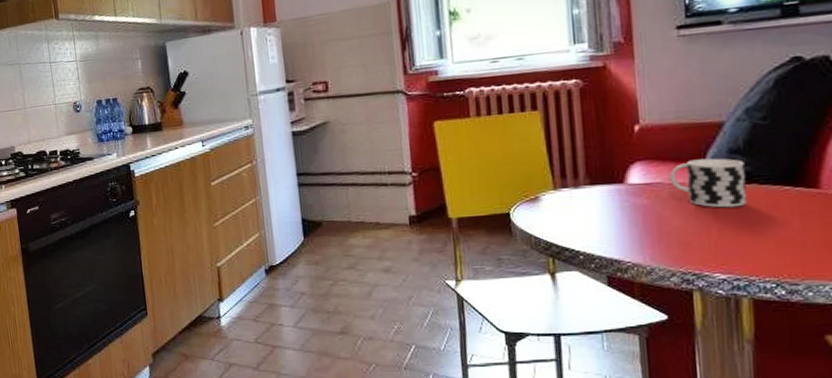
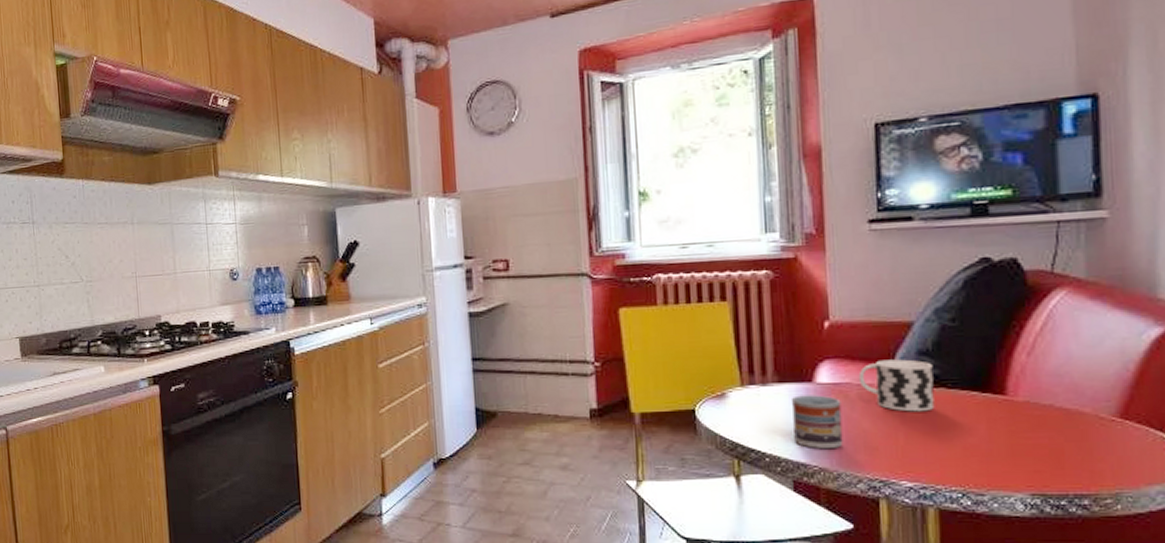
cup: none [603,195,656,246] -> present [790,395,843,450]

